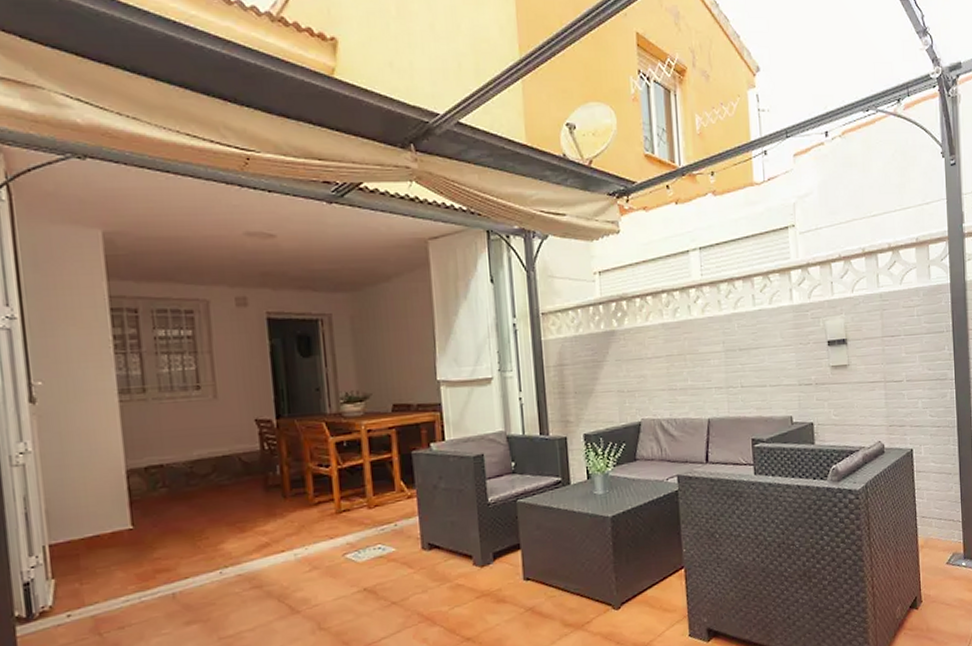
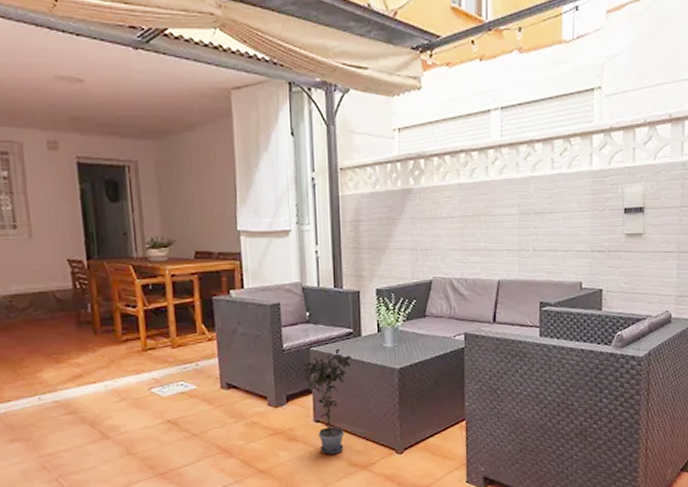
potted plant: none [508,498,563,615] -> present [302,348,353,454]

